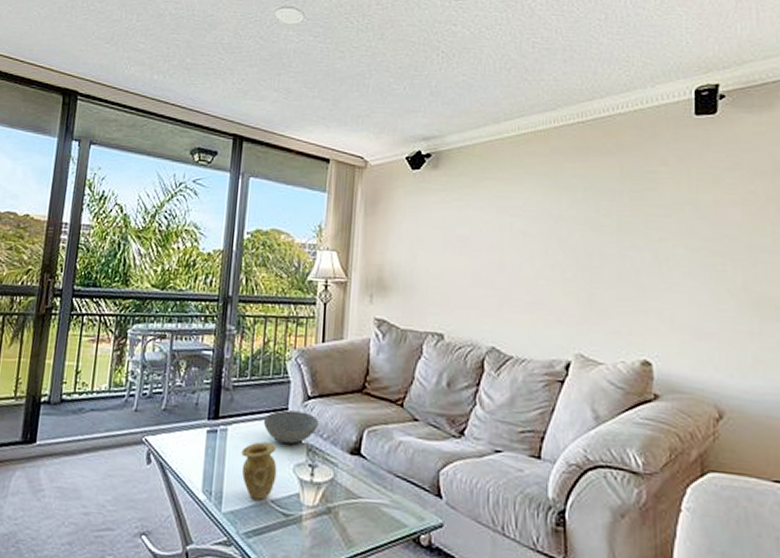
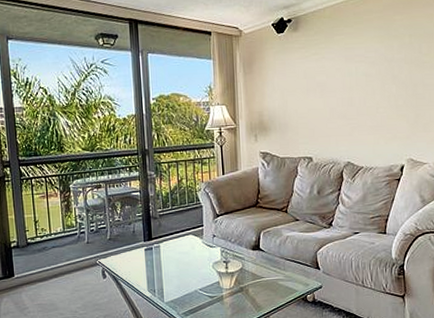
vase: present [241,442,277,500] -> none [173,251,201,290]
bowl: present [263,410,318,444] -> none [186,226,227,249]

